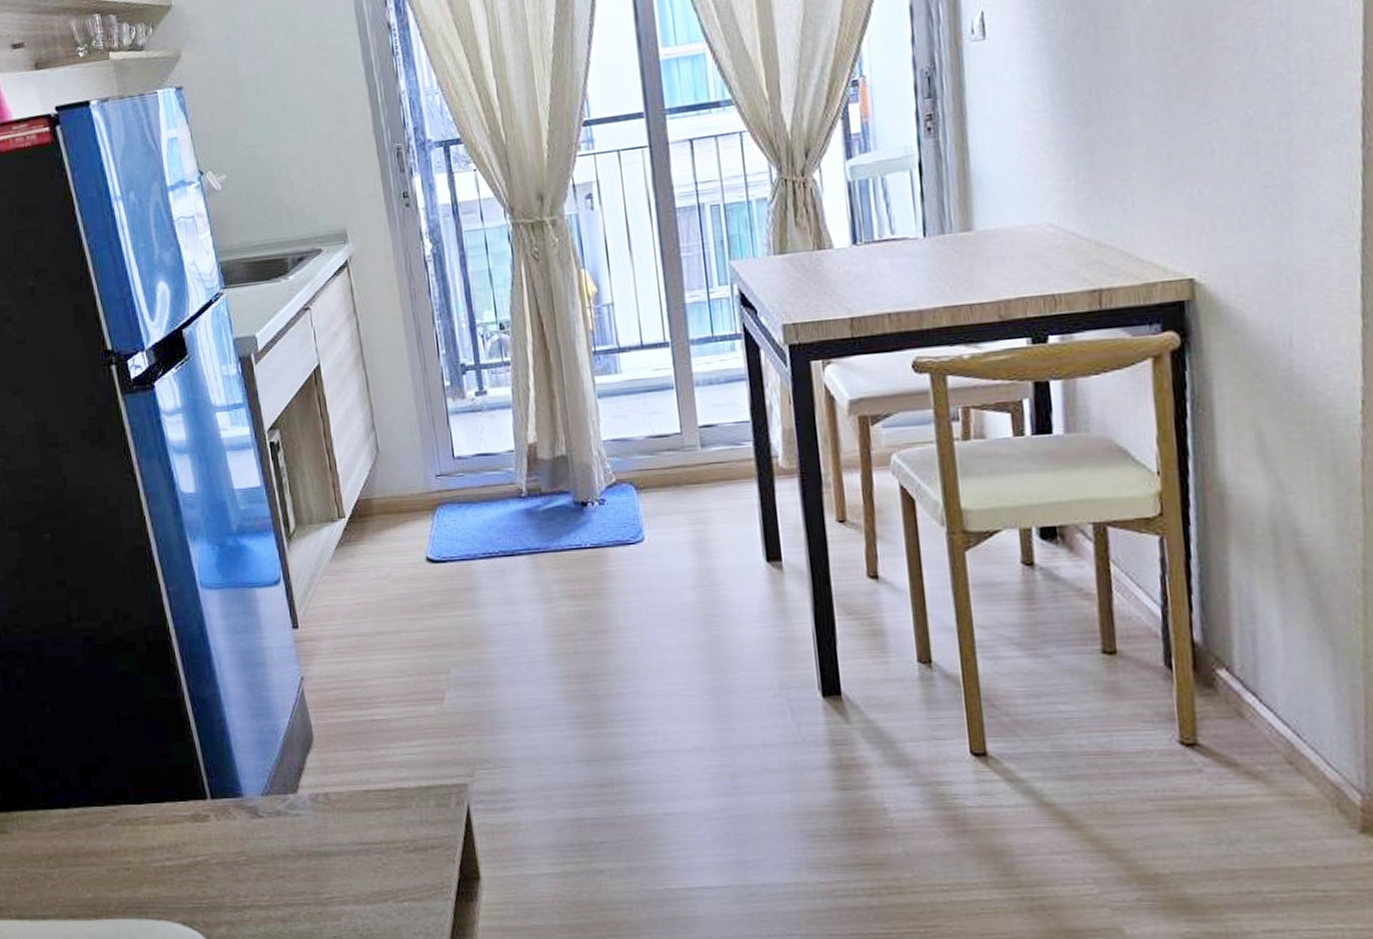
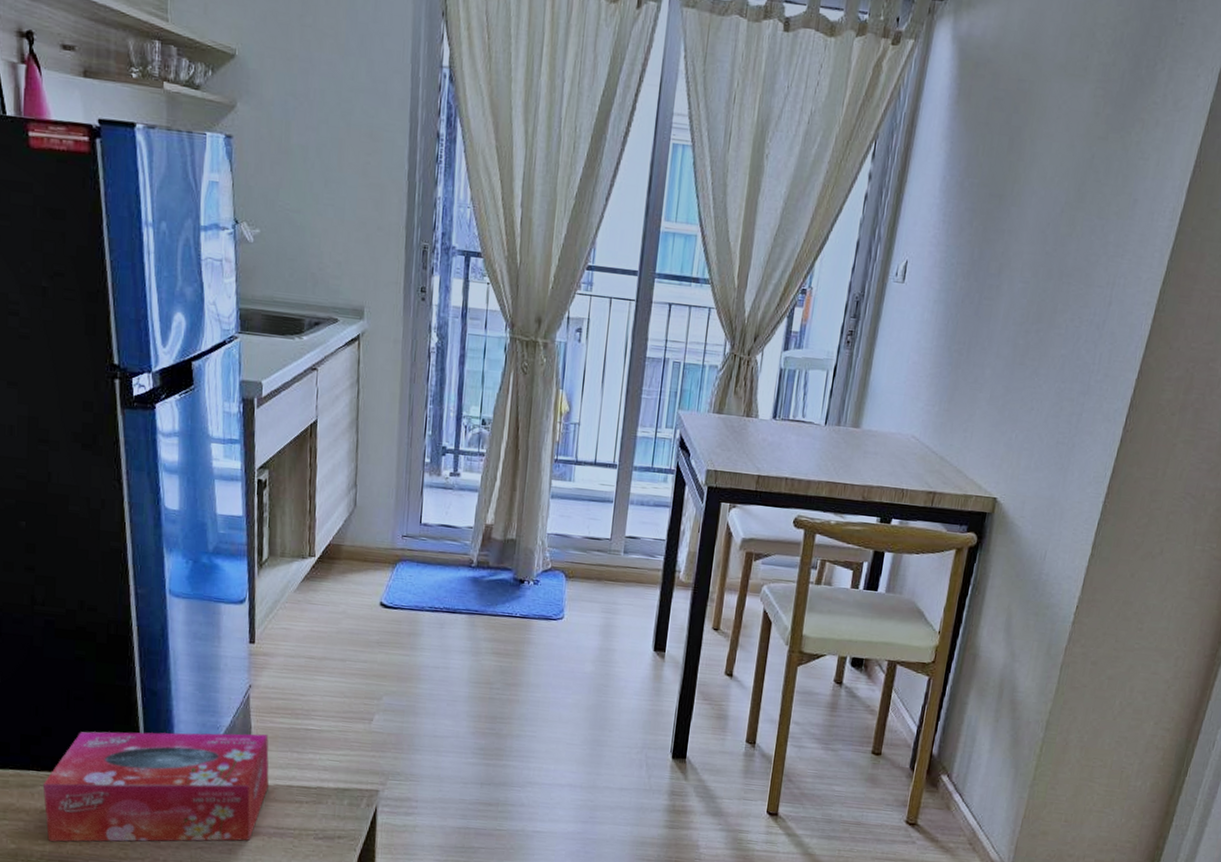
tissue box: none [108,733,343,887] -> present [42,731,269,842]

